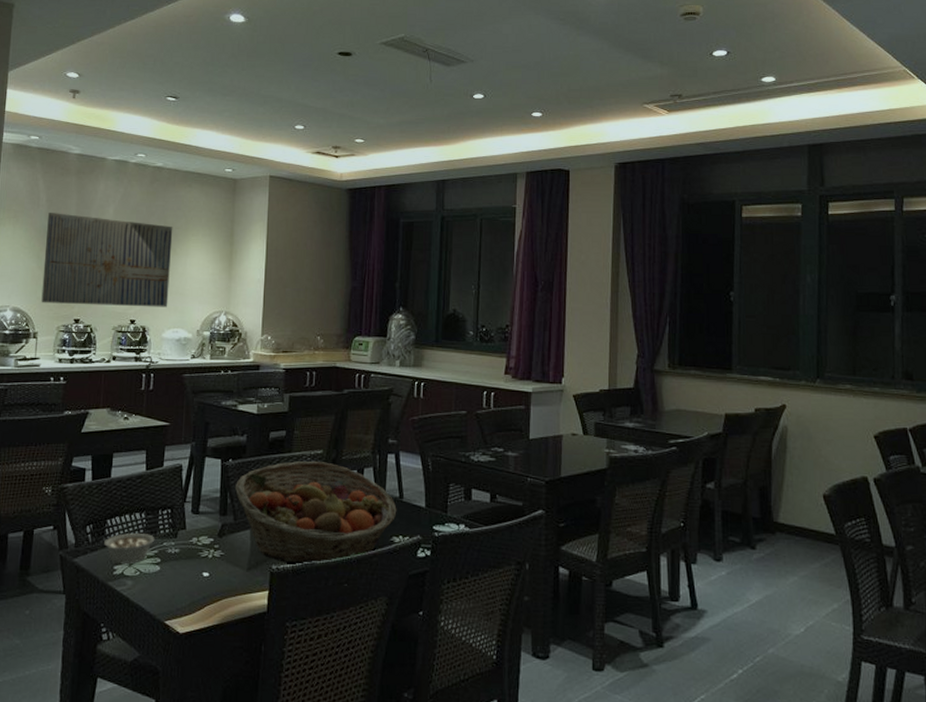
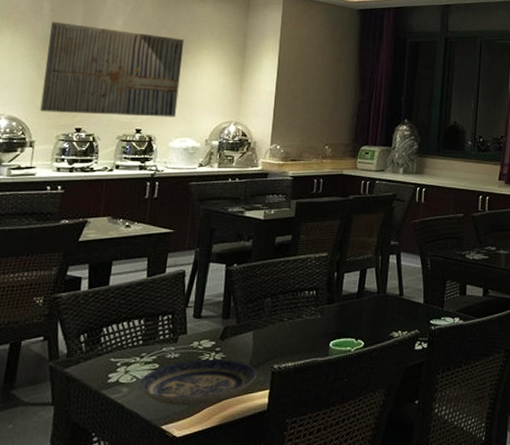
legume: present [104,533,165,565] -> none [99,339,165,372]
plate: none [142,556,255,603] -> present [138,359,256,406]
fruit basket: present [234,461,397,565] -> none [238,264,397,363]

